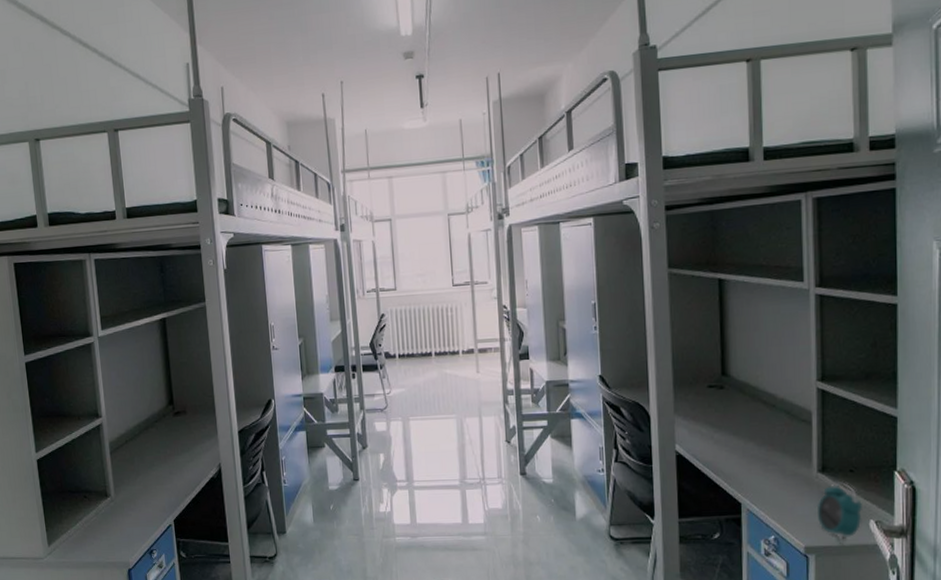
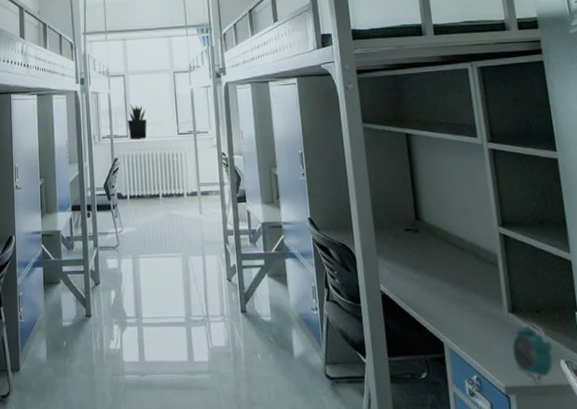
planter: none [395,253,418,293] -> present [127,104,147,140]

